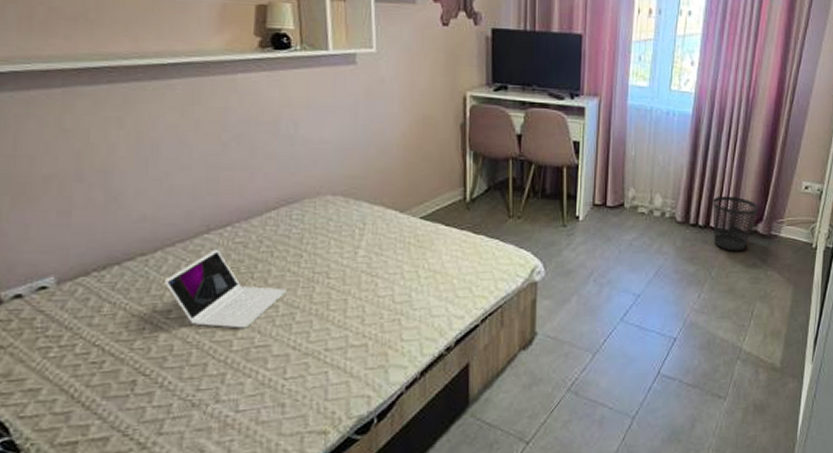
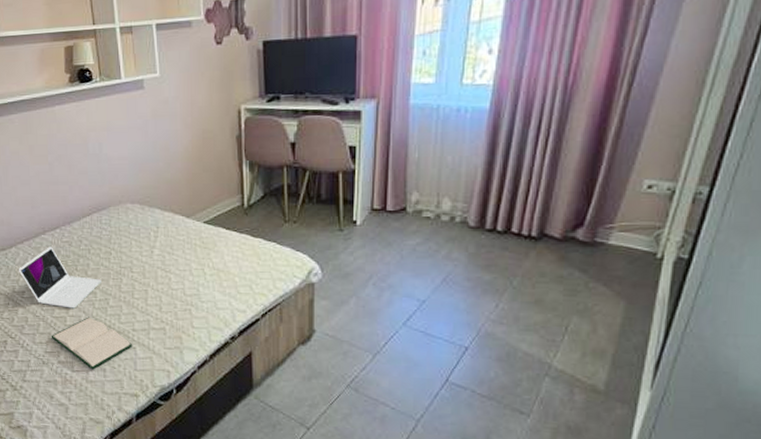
hardback book: none [207,337,323,407] -> present [51,317,132,370]
wastebasket: present [712,196,759,251] -> none [515,198,579,260]

